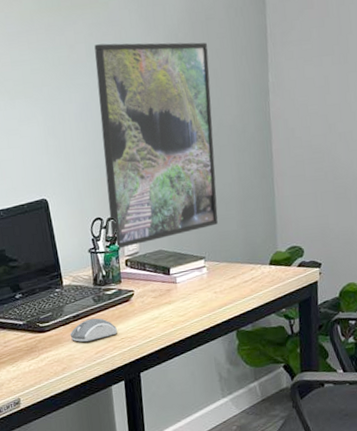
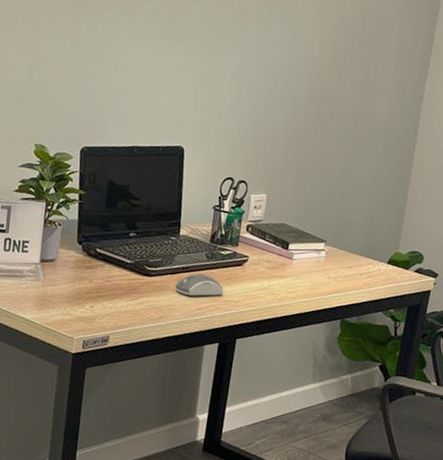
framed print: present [94,42,218,249] -> none [239,13,374,213]

